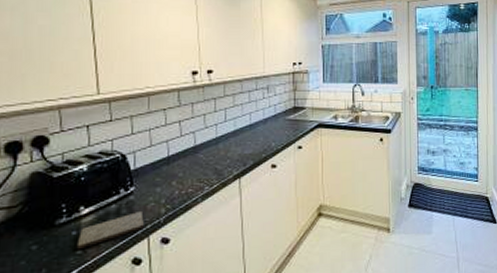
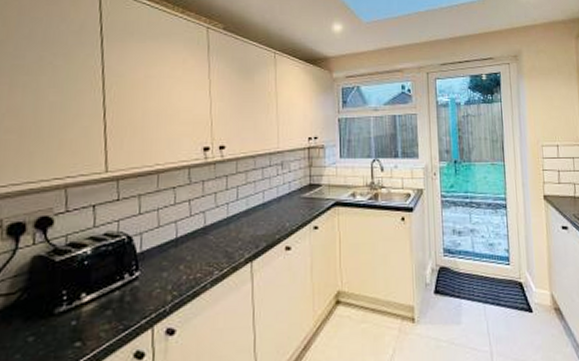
cutting board: present [76,212,145,250] -> none [75,299,150,342]

